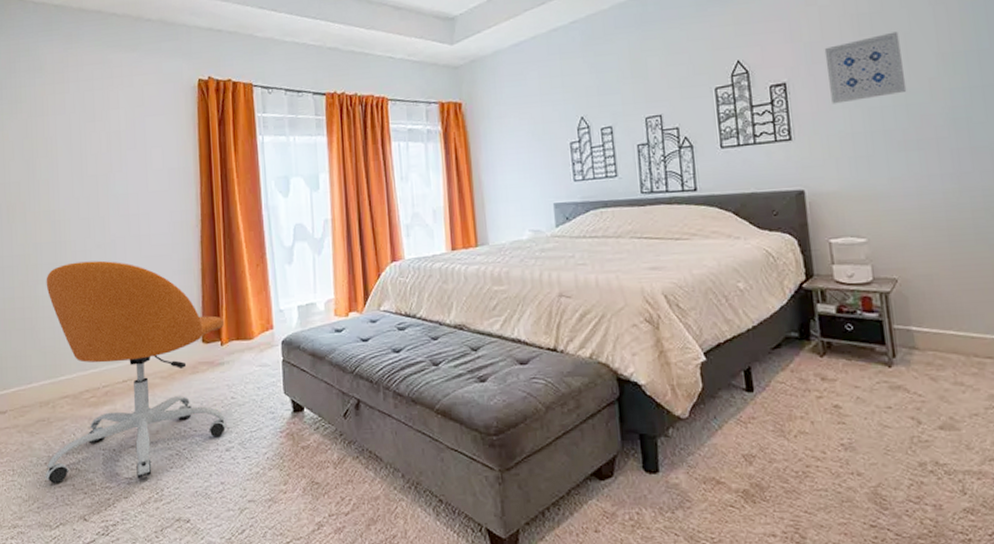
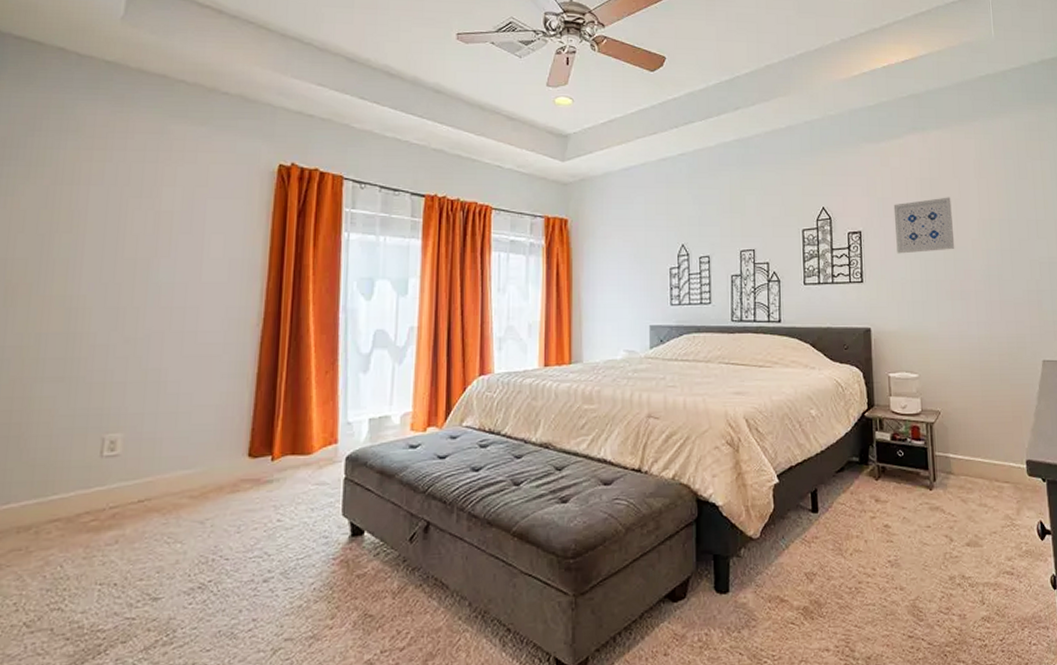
office chair: present [45,260,227,484] -> none [11,358,278,630]

